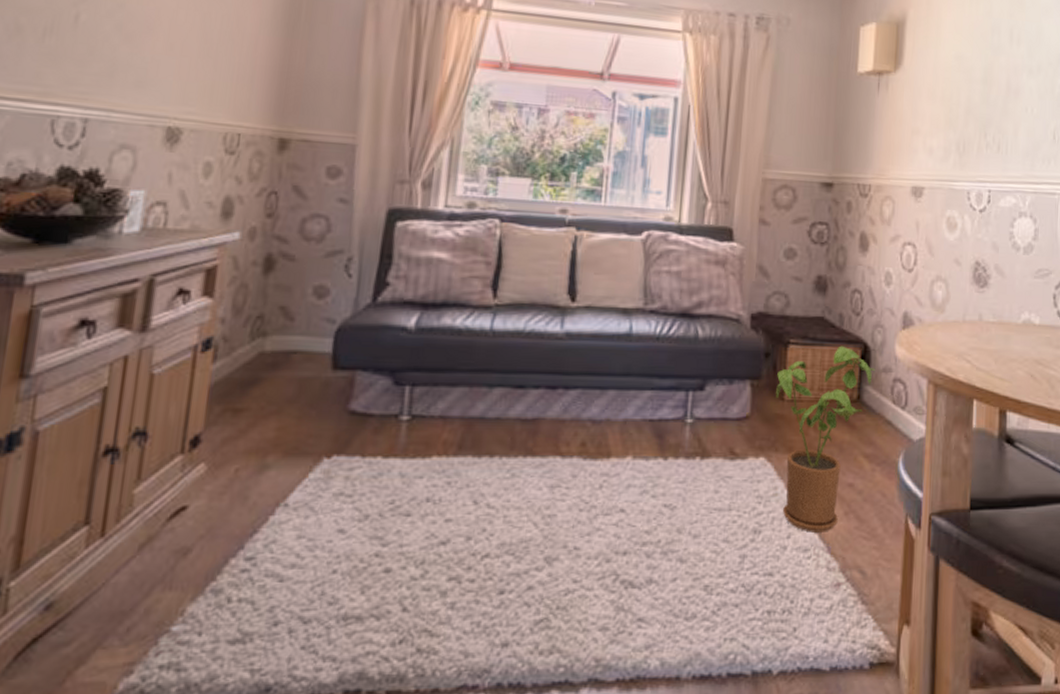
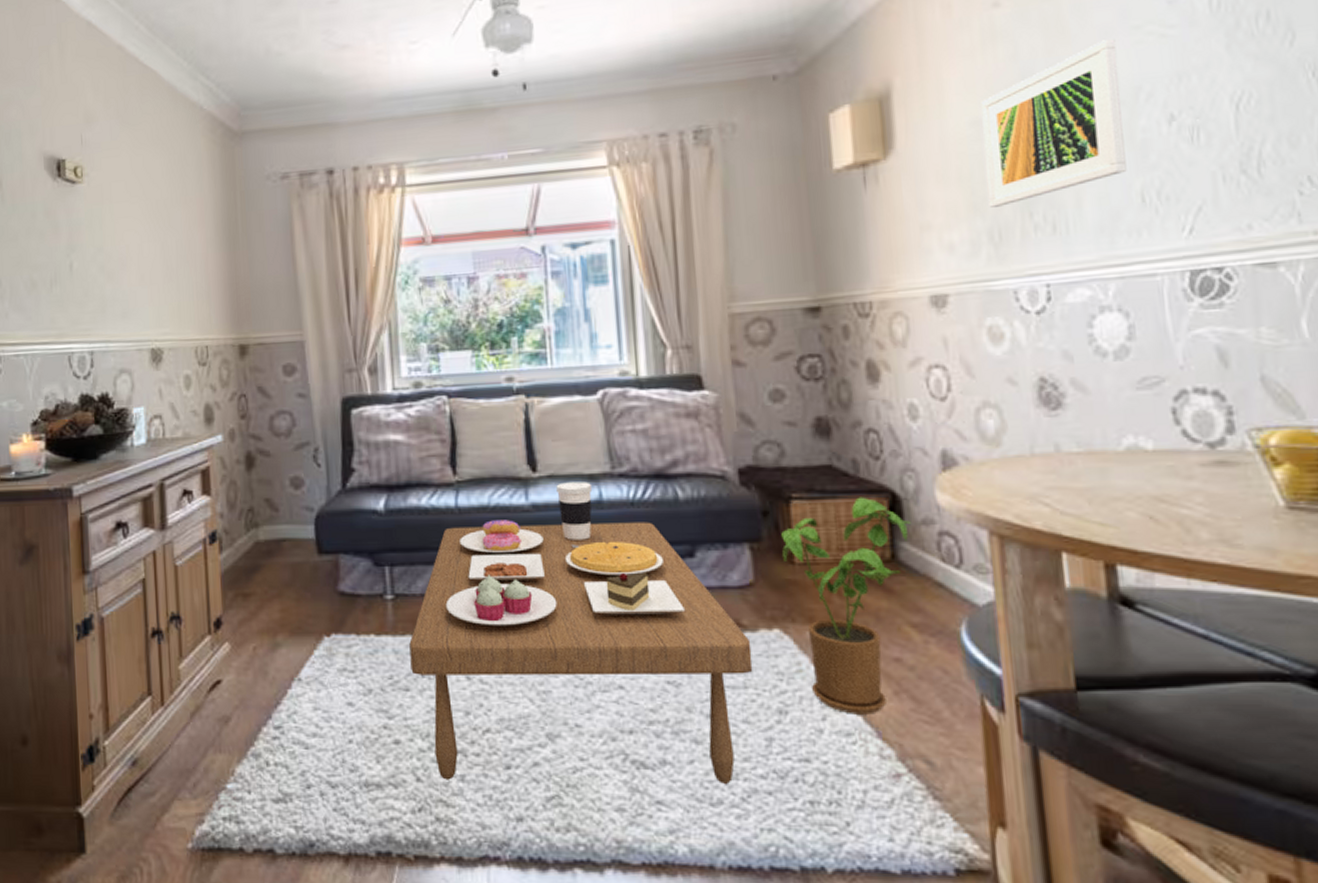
coffee table: none [416,314,740,609] -> present [409,482,753,784]
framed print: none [959,15,1051,125] -> present [981,39,1127,208]

